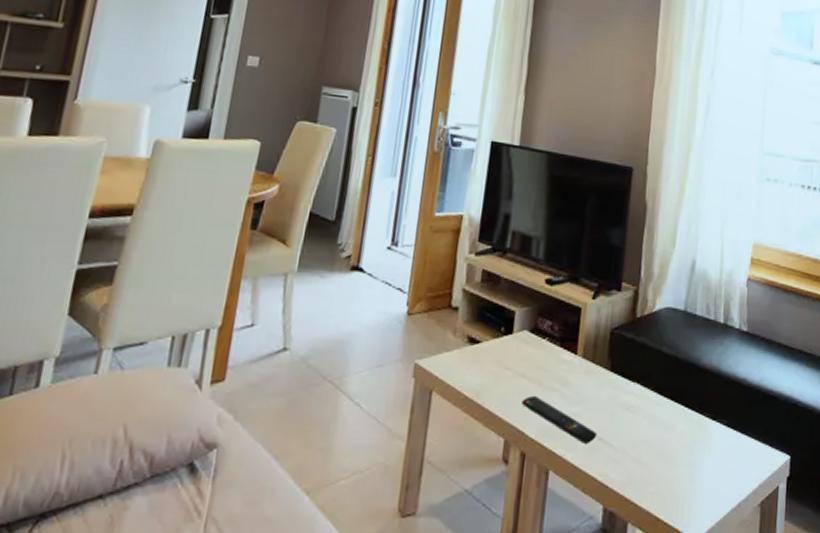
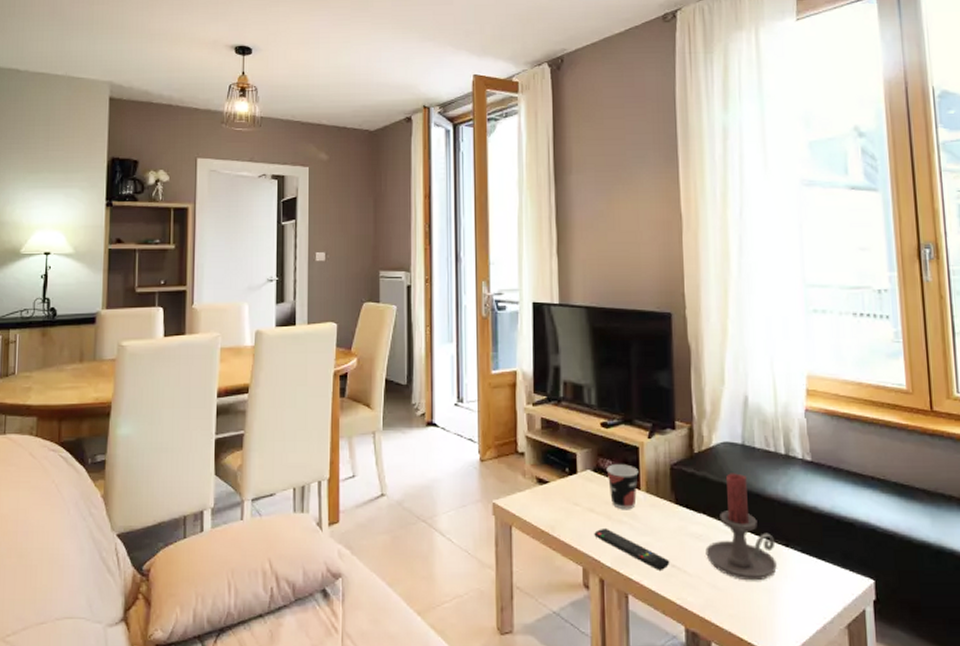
cup: none [544,325,578,377] -> present [606,464,639,510]
candle holder: none [634,340,704,456] -> present [705,473,777,581]

